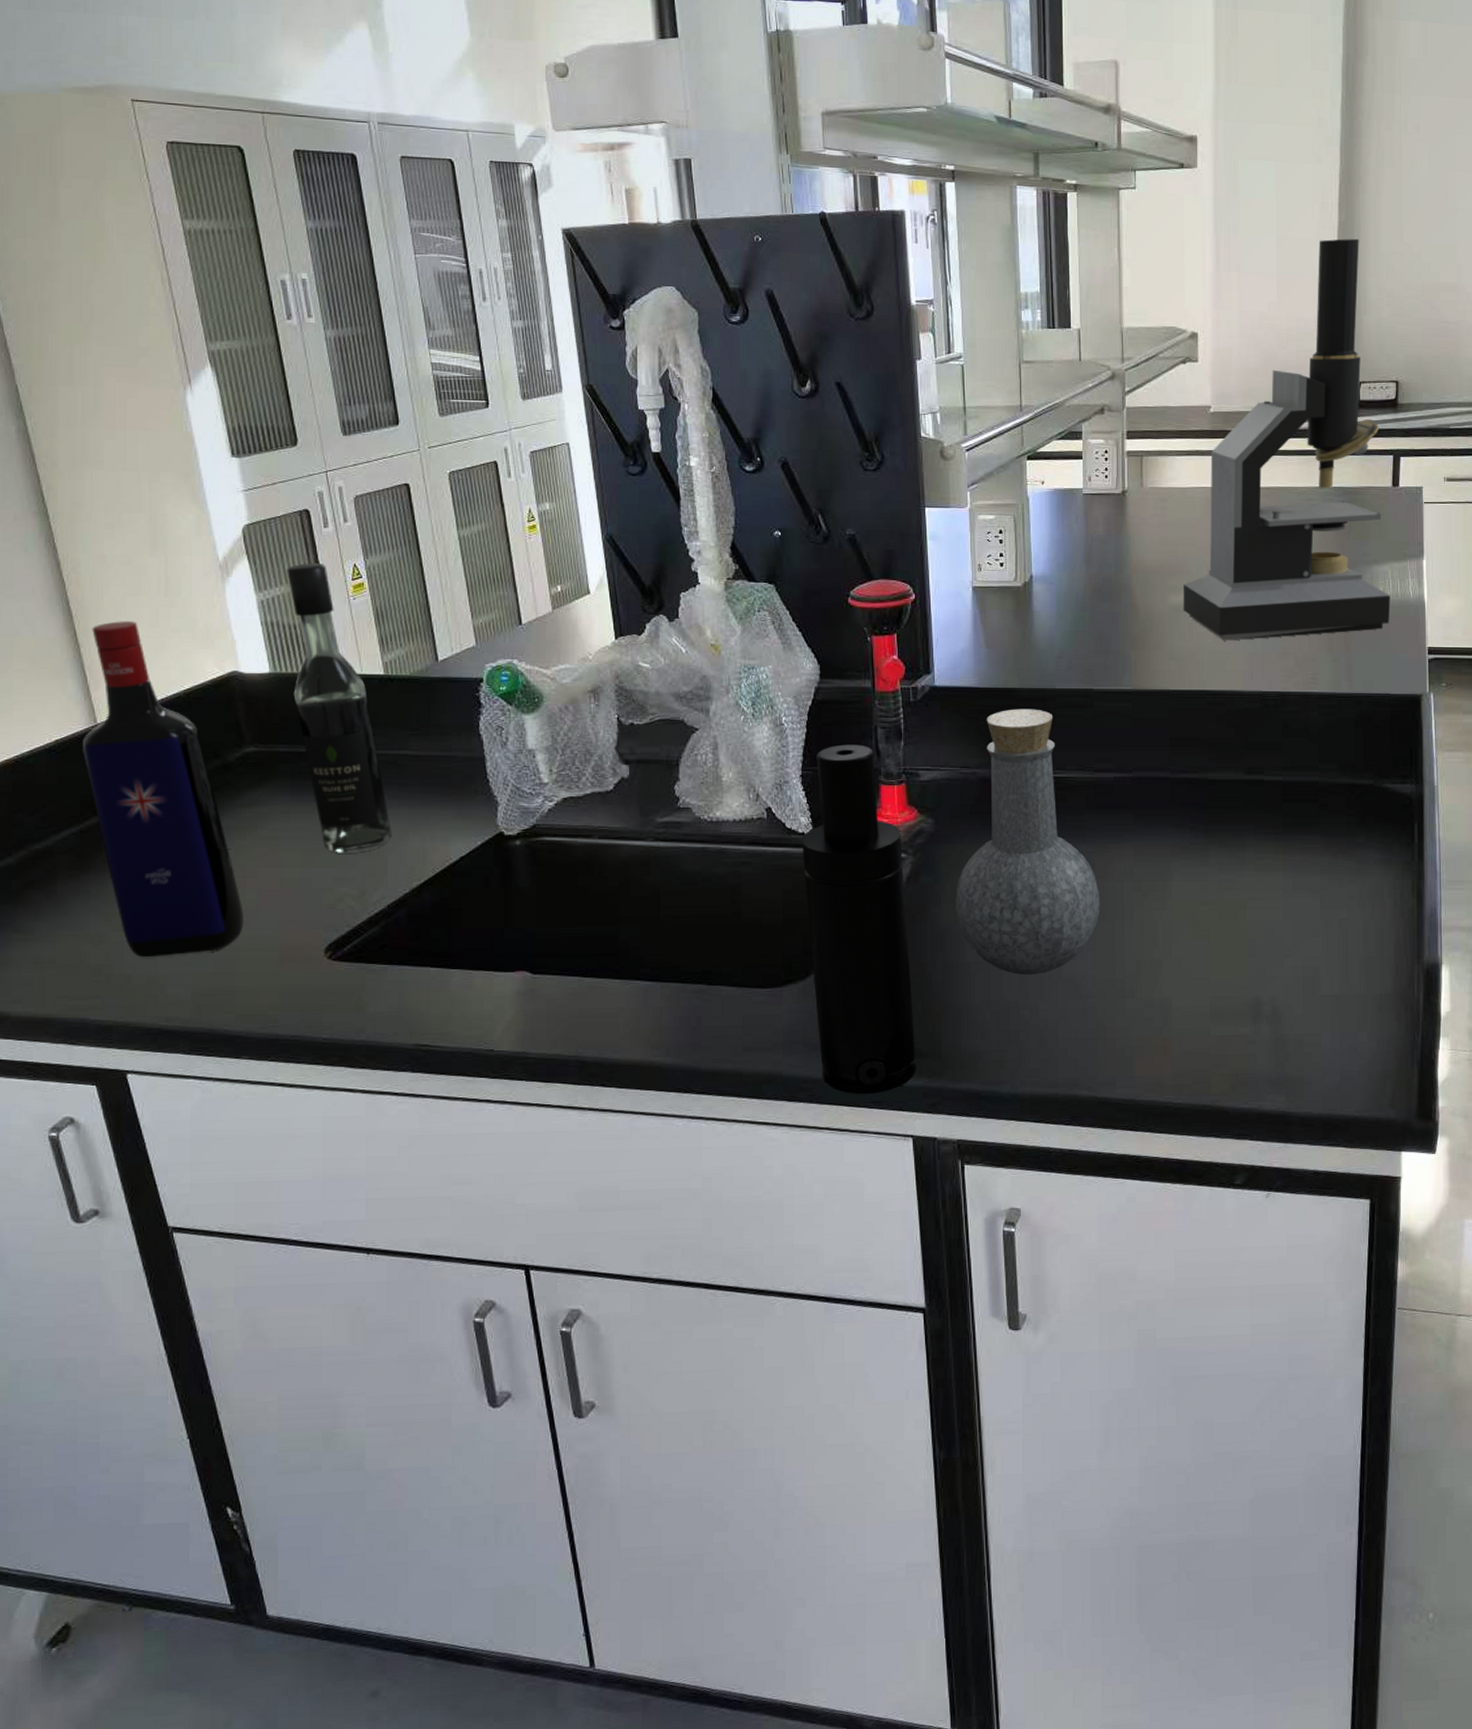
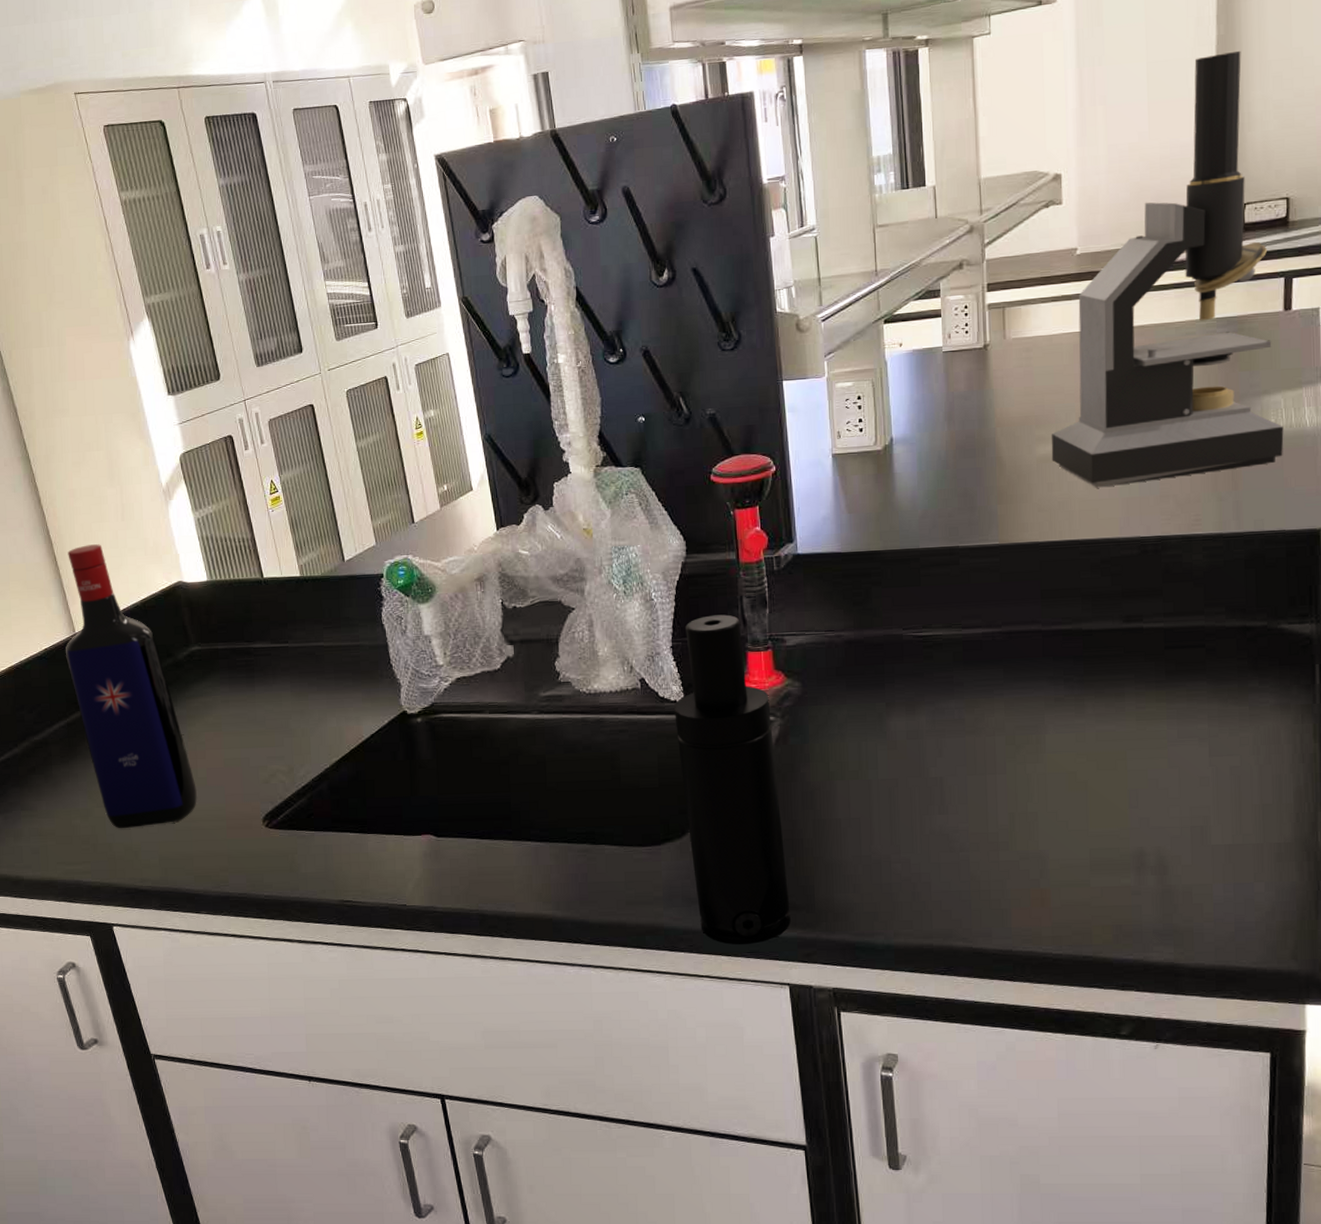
bottle: present [287,563,393,853] -> none [217,482,314,735]
flask: present [955,709,1100,975] -> none [824,570,971,830]

